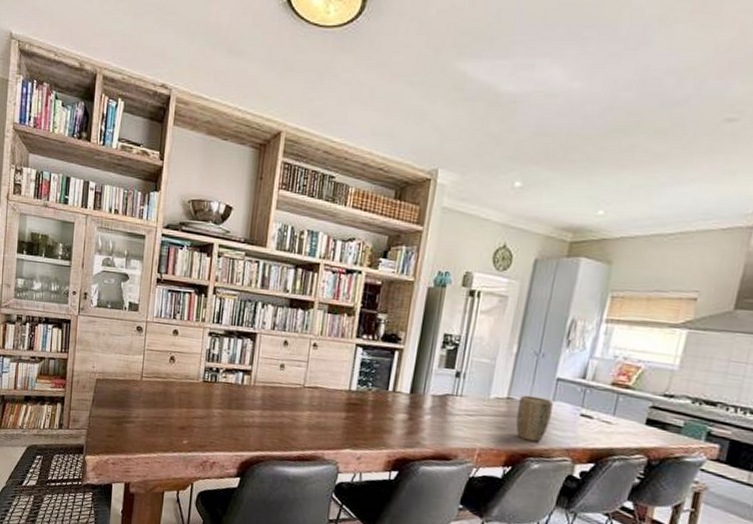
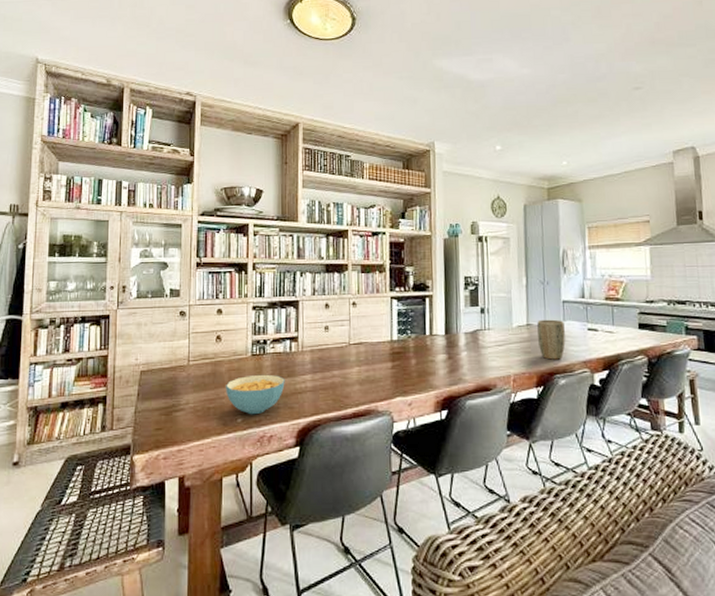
cereal bowl: none [175,400,233,440] -> present [226,374,285,415]

